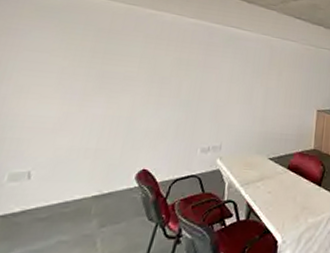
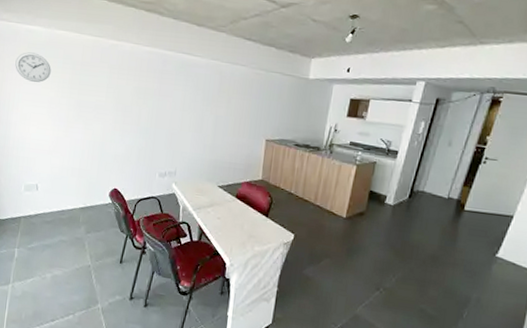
wall clock: none [12,15,67,50] -> present [15,52,51,82]

